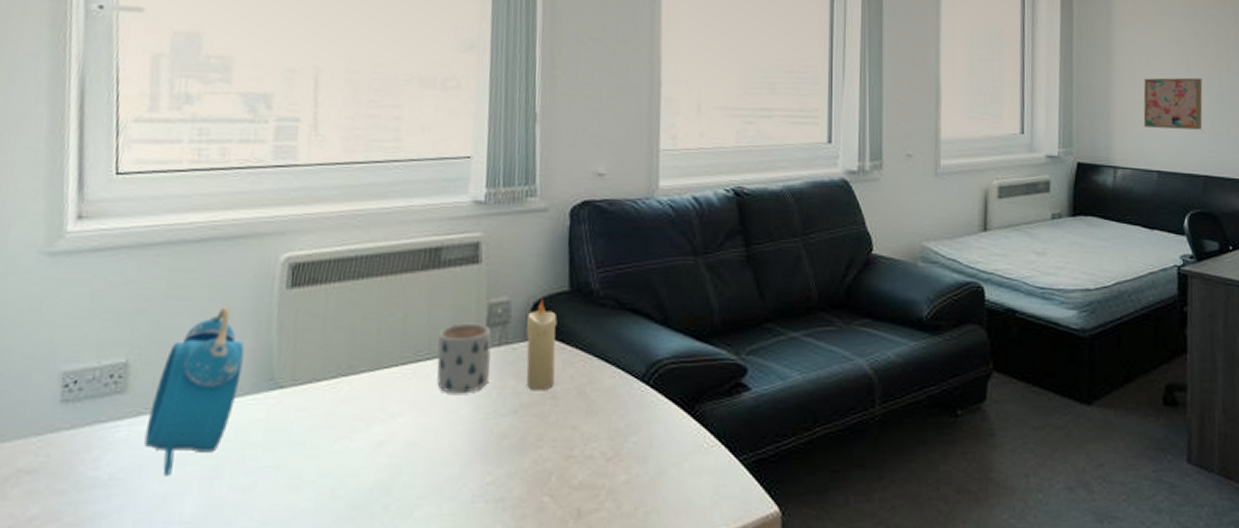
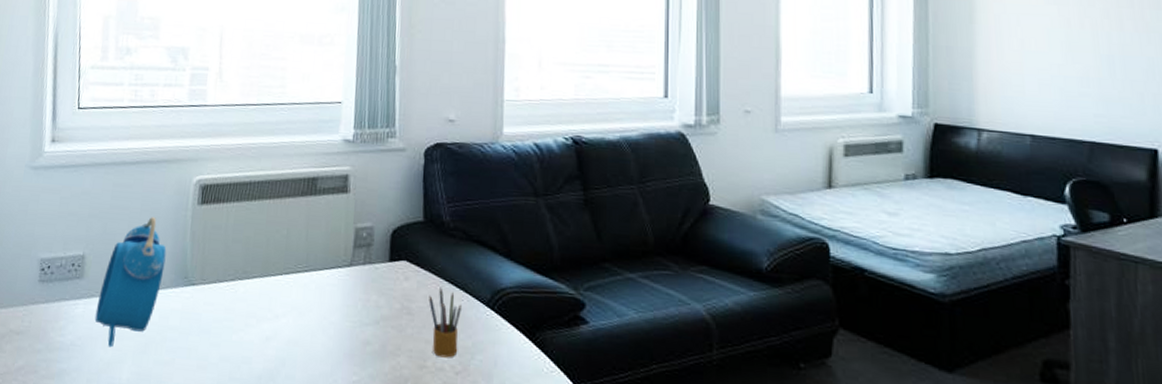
mug: present [436,323,492,394] -> none [313,242,358,303]
candle: present [526,299,558,391] -> none [386,227,413,307]
pencil box: none [575,364,613,444] -> present [429,287,462,358]
wall art: present [1143,77,1203,130] -> none [1013,38,1087,93]

